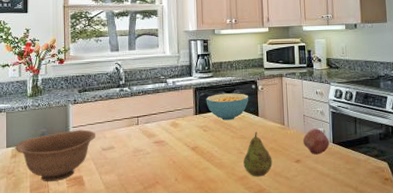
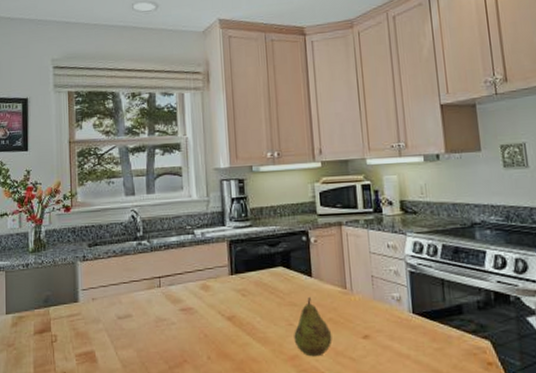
bowl: present [15,129,96,182] -> none [15,293,110,358]
cereal bowl: present [206,93,249,120] -> none [243,247,299,282]
fruit: present [302,128,330,155] -> none [371,294,408,329]

